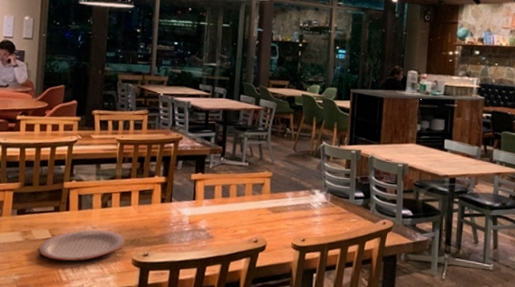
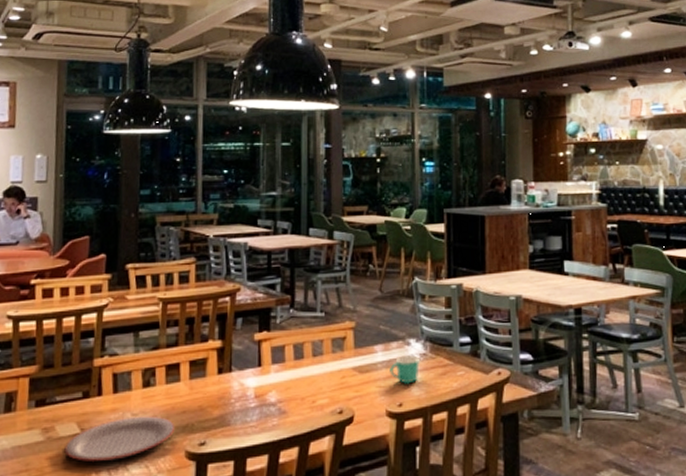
mug: none [297,202,322,225] -> present [390,355,420,384]

